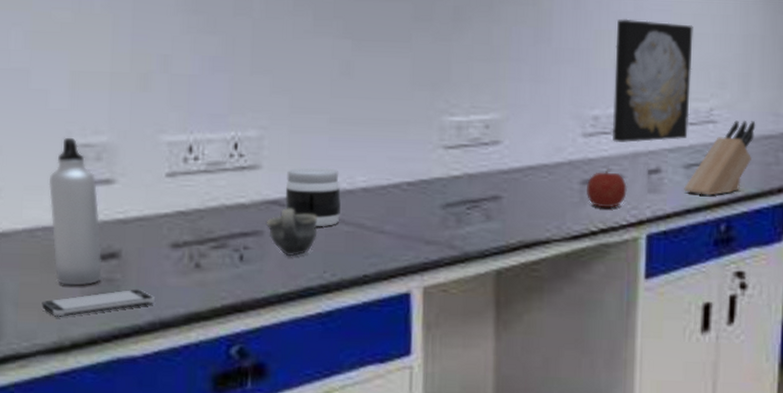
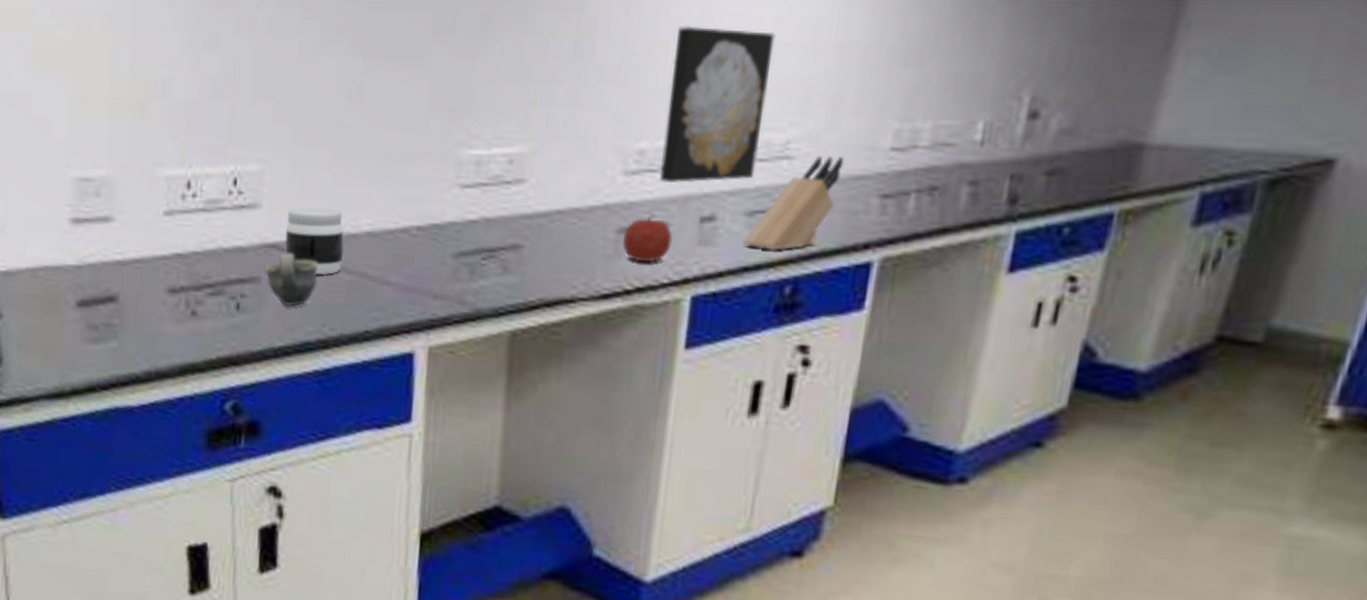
smartphone: present [42,289,155,317] -> none [44,335,151,362]
water bottle: present [48,137,103,286] -> none [50,170,102,330]

